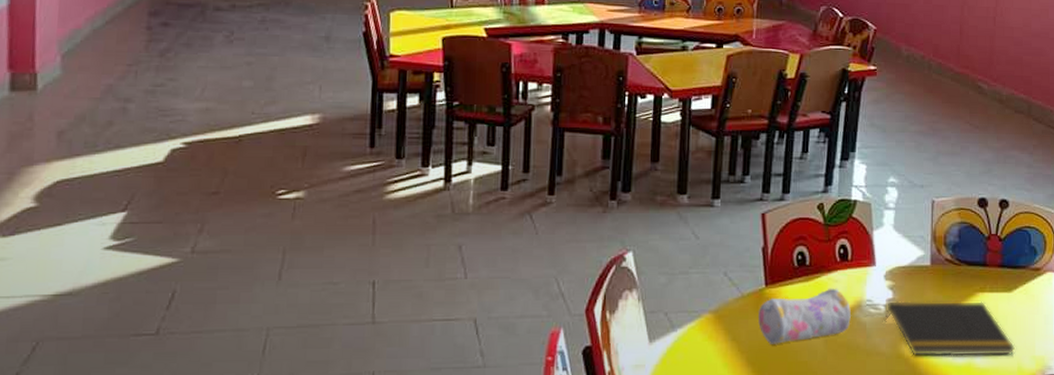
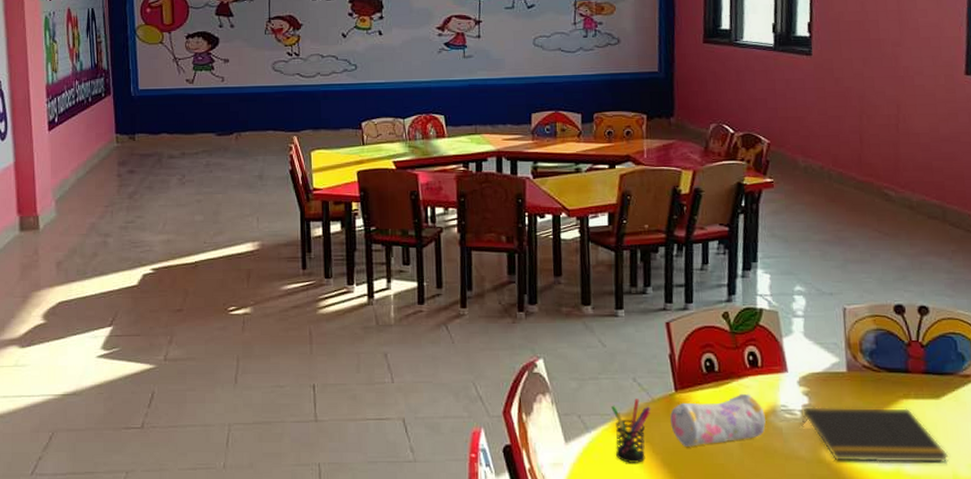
pen holder: none [700,294,740,363] -> present [611,399,651,463]

